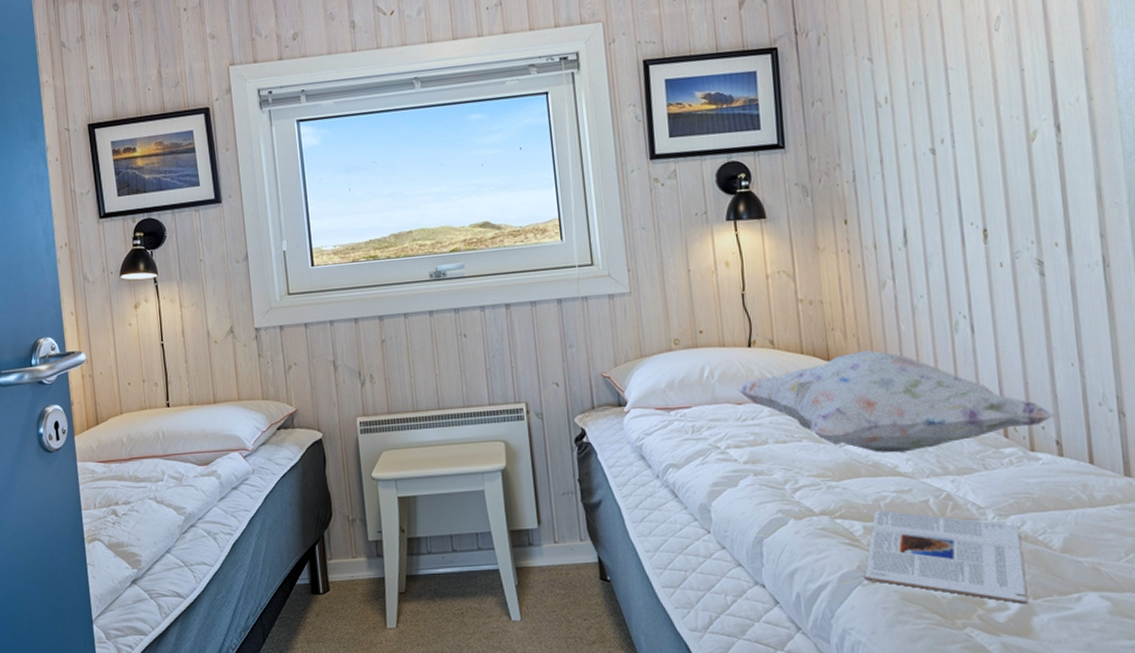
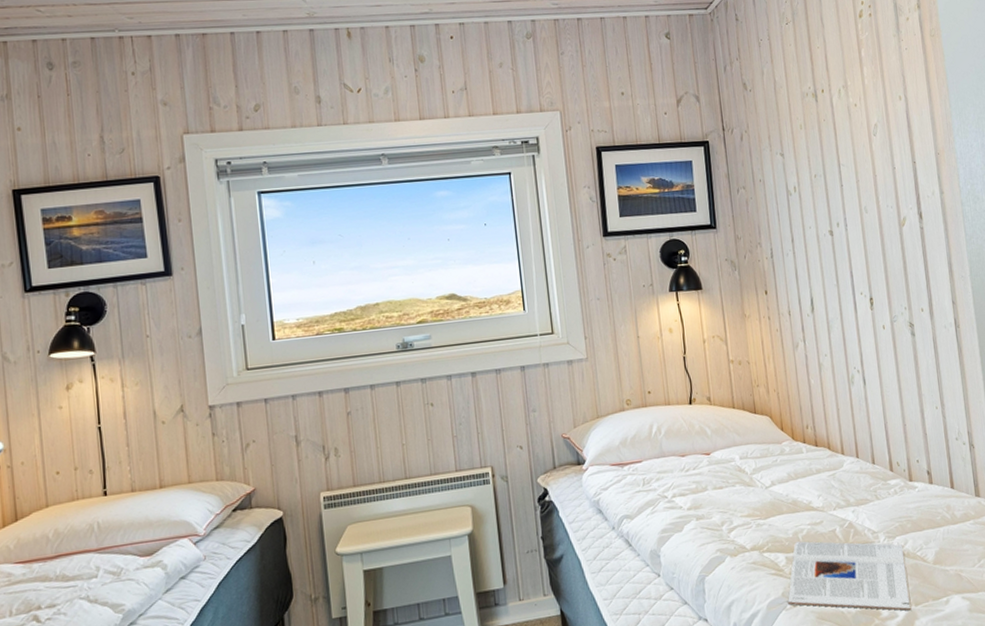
decorative pillow: present [737,350,1056,453] -> none [680,403,927,492]

